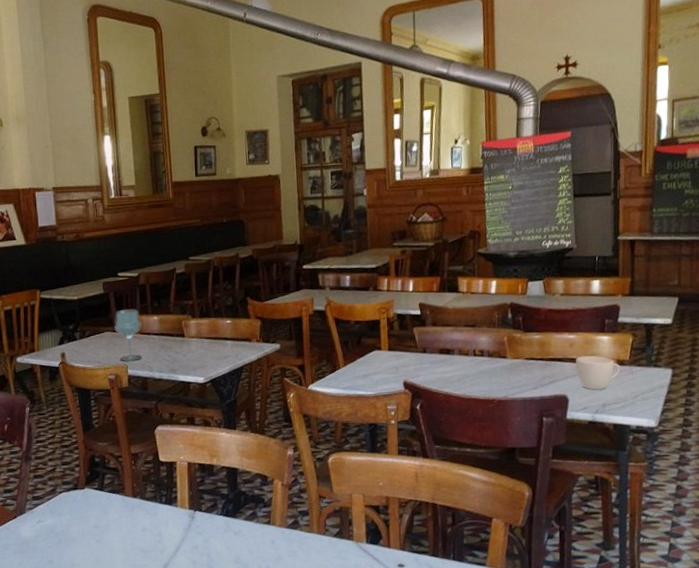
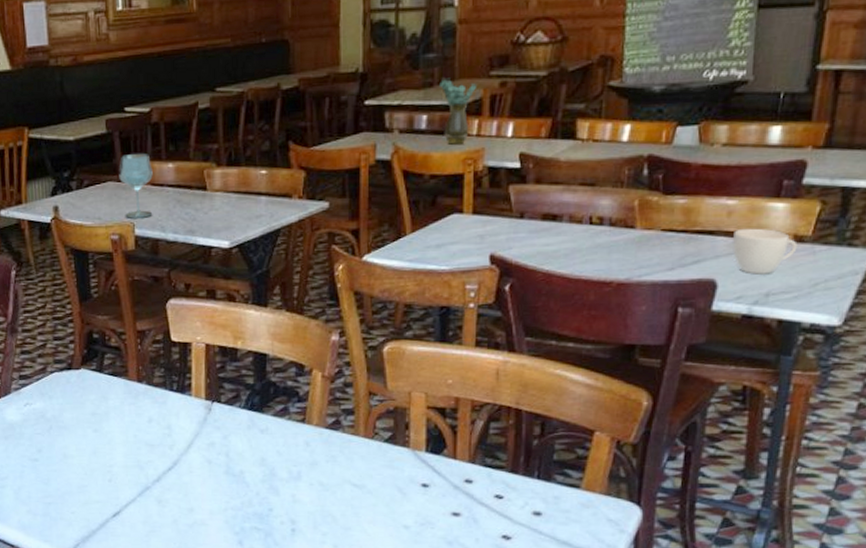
vase: none [357,247,385,298] -> present [440,76,478,145]

